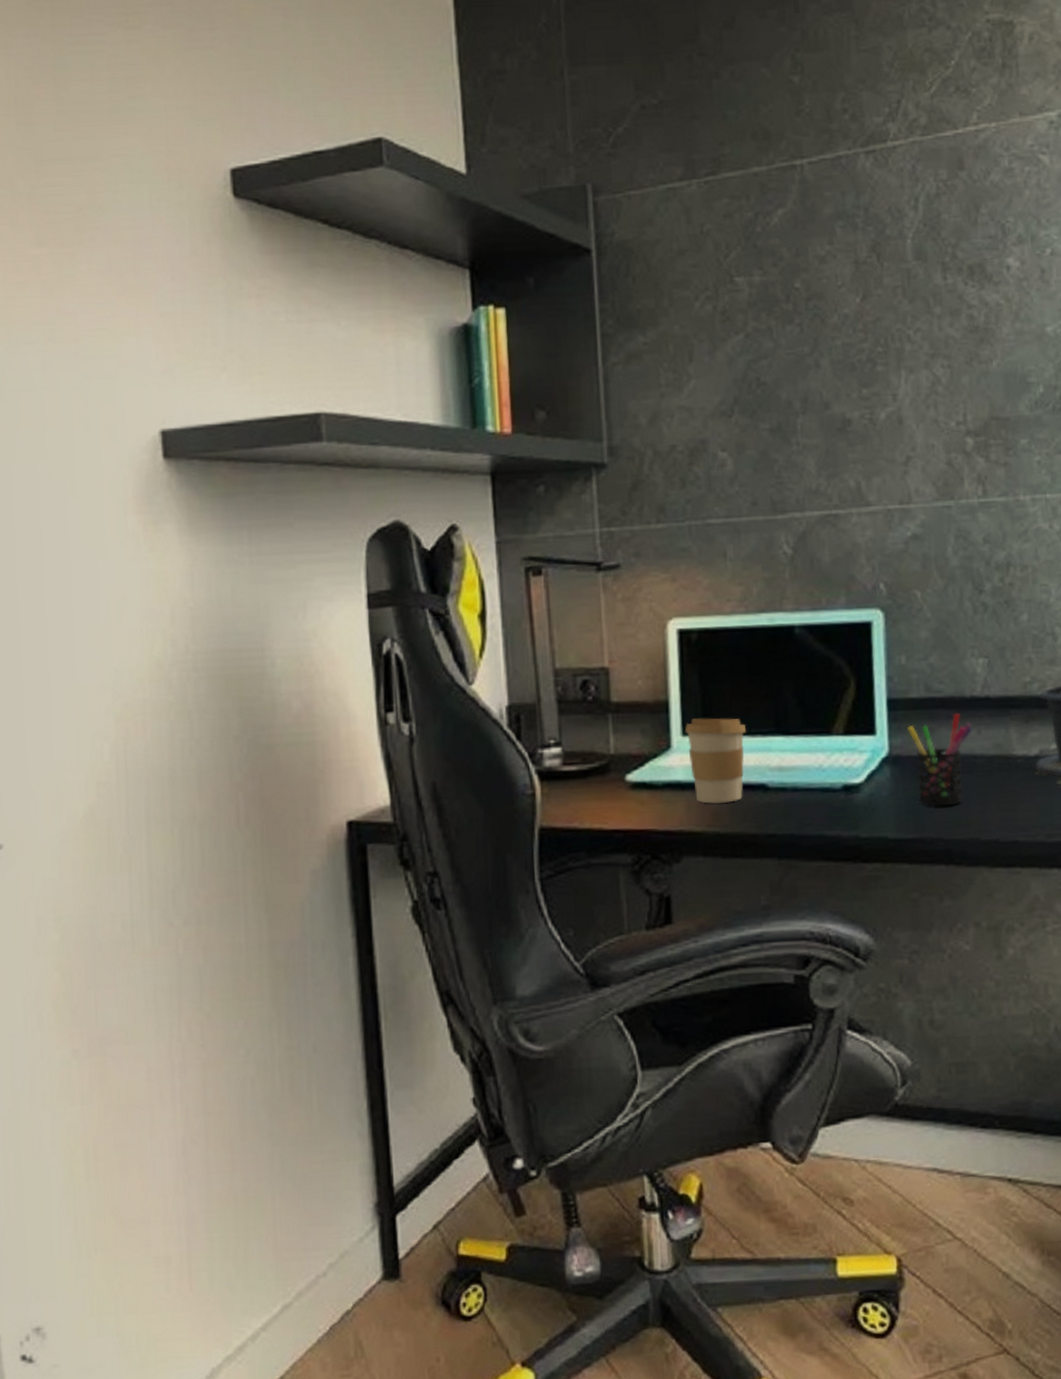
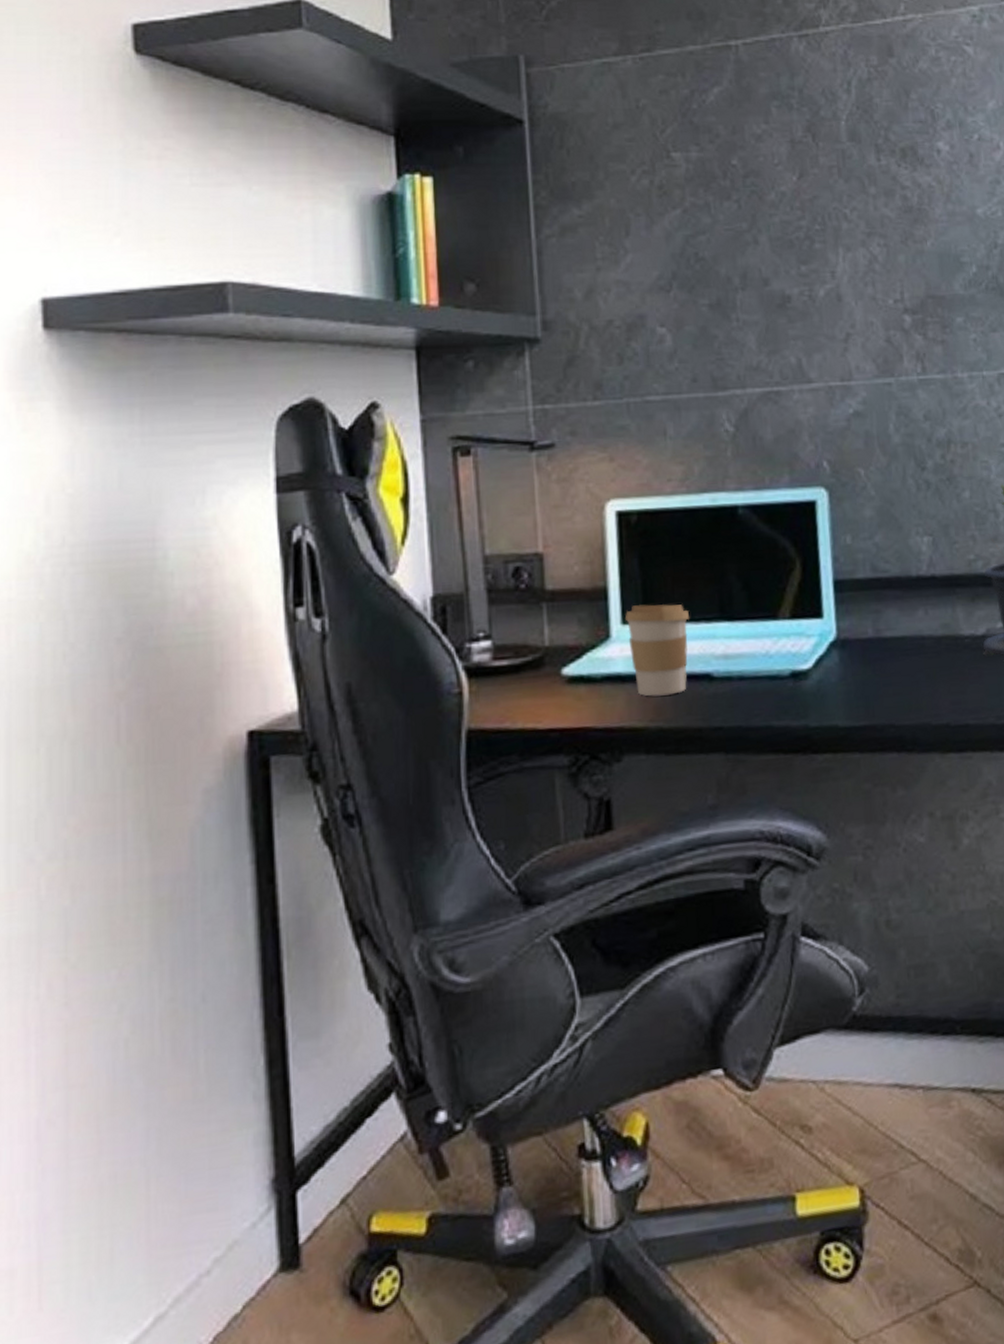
pen holder: present [907,714,972,806] -> none [855,594,919,691]

